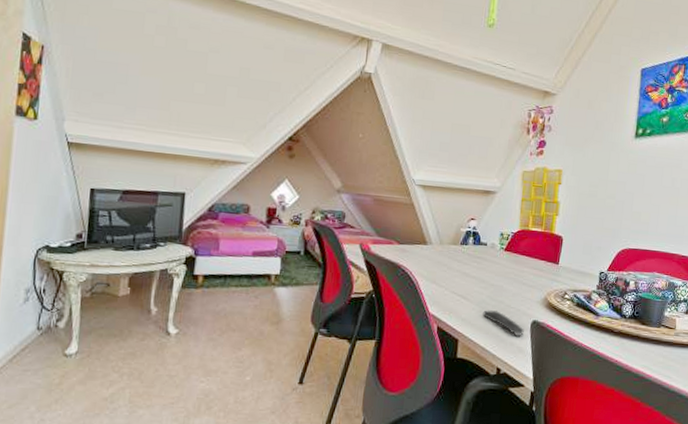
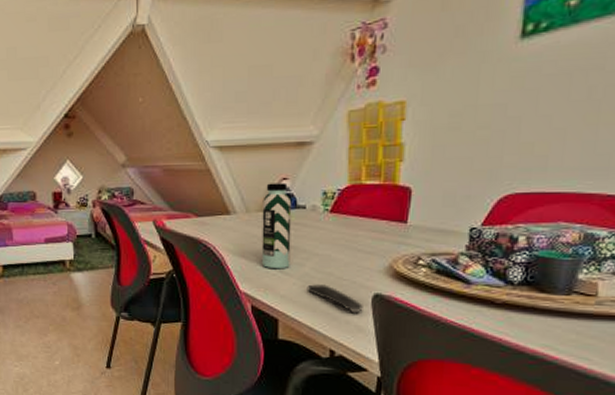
water bottle: none [449,221,477,296] -> present [261,183,292,269]

